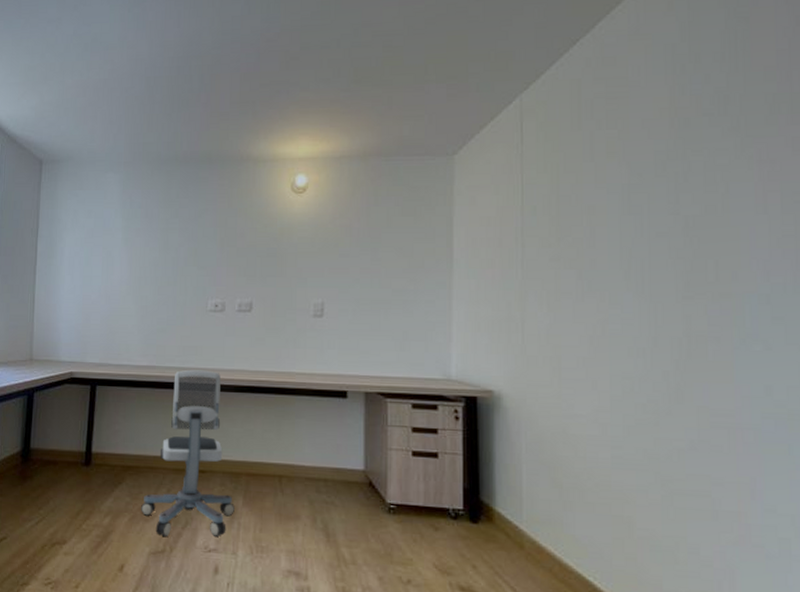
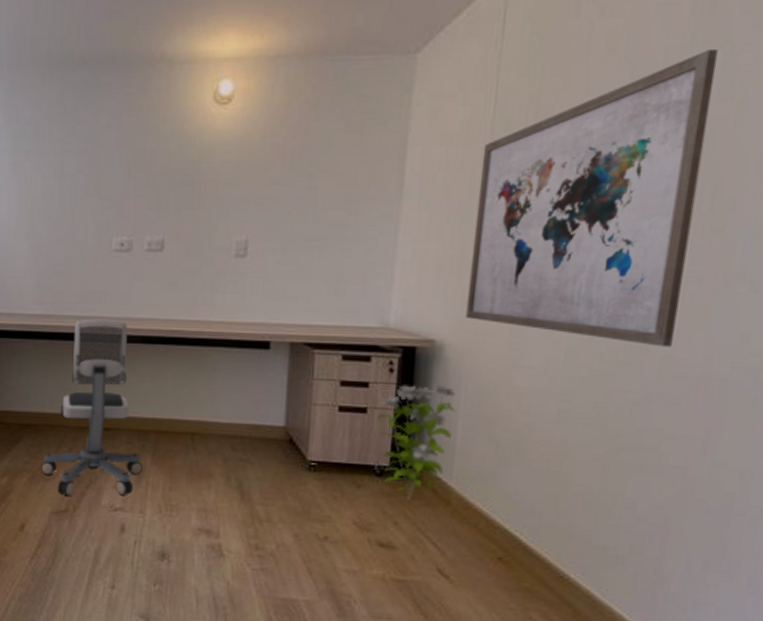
decorative plant: none [448,430,519,545] -> present [377,383,456,502]
wall art: none [517,152,704,398] -> present [465,48,719,347]

